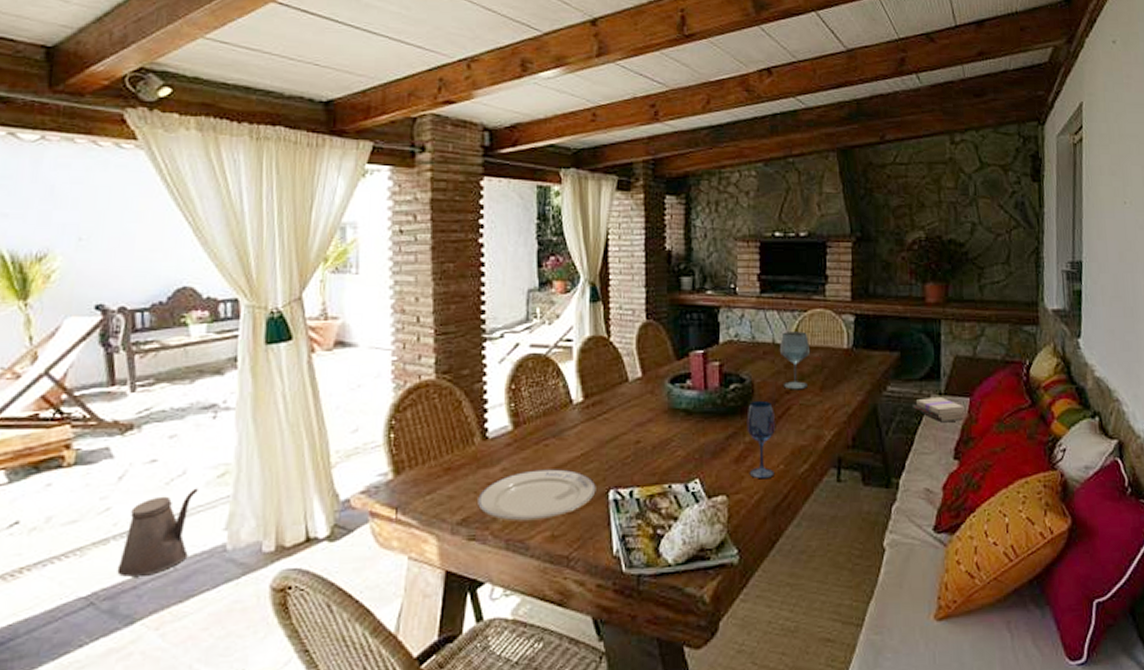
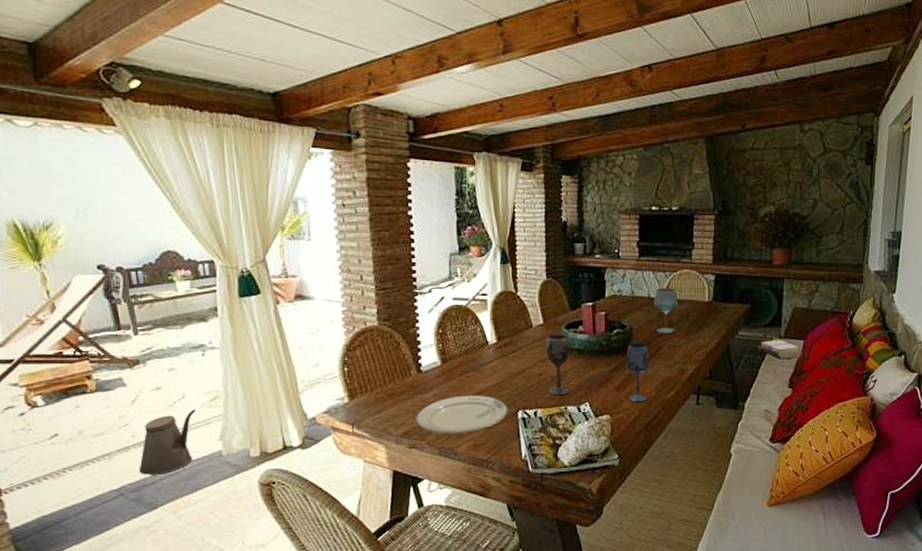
wine glass: none [645,390,676,470] -> present [546,334,570,396]

